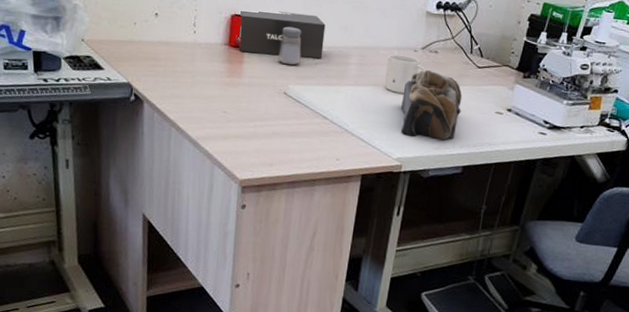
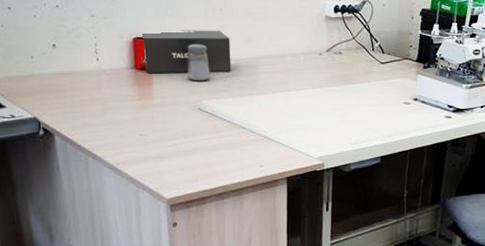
mug: present [384,54,426,93] -> none [295,59,333,96]
fabric scrap: present [401,69,463,141] -> none [315,70,372,135]

